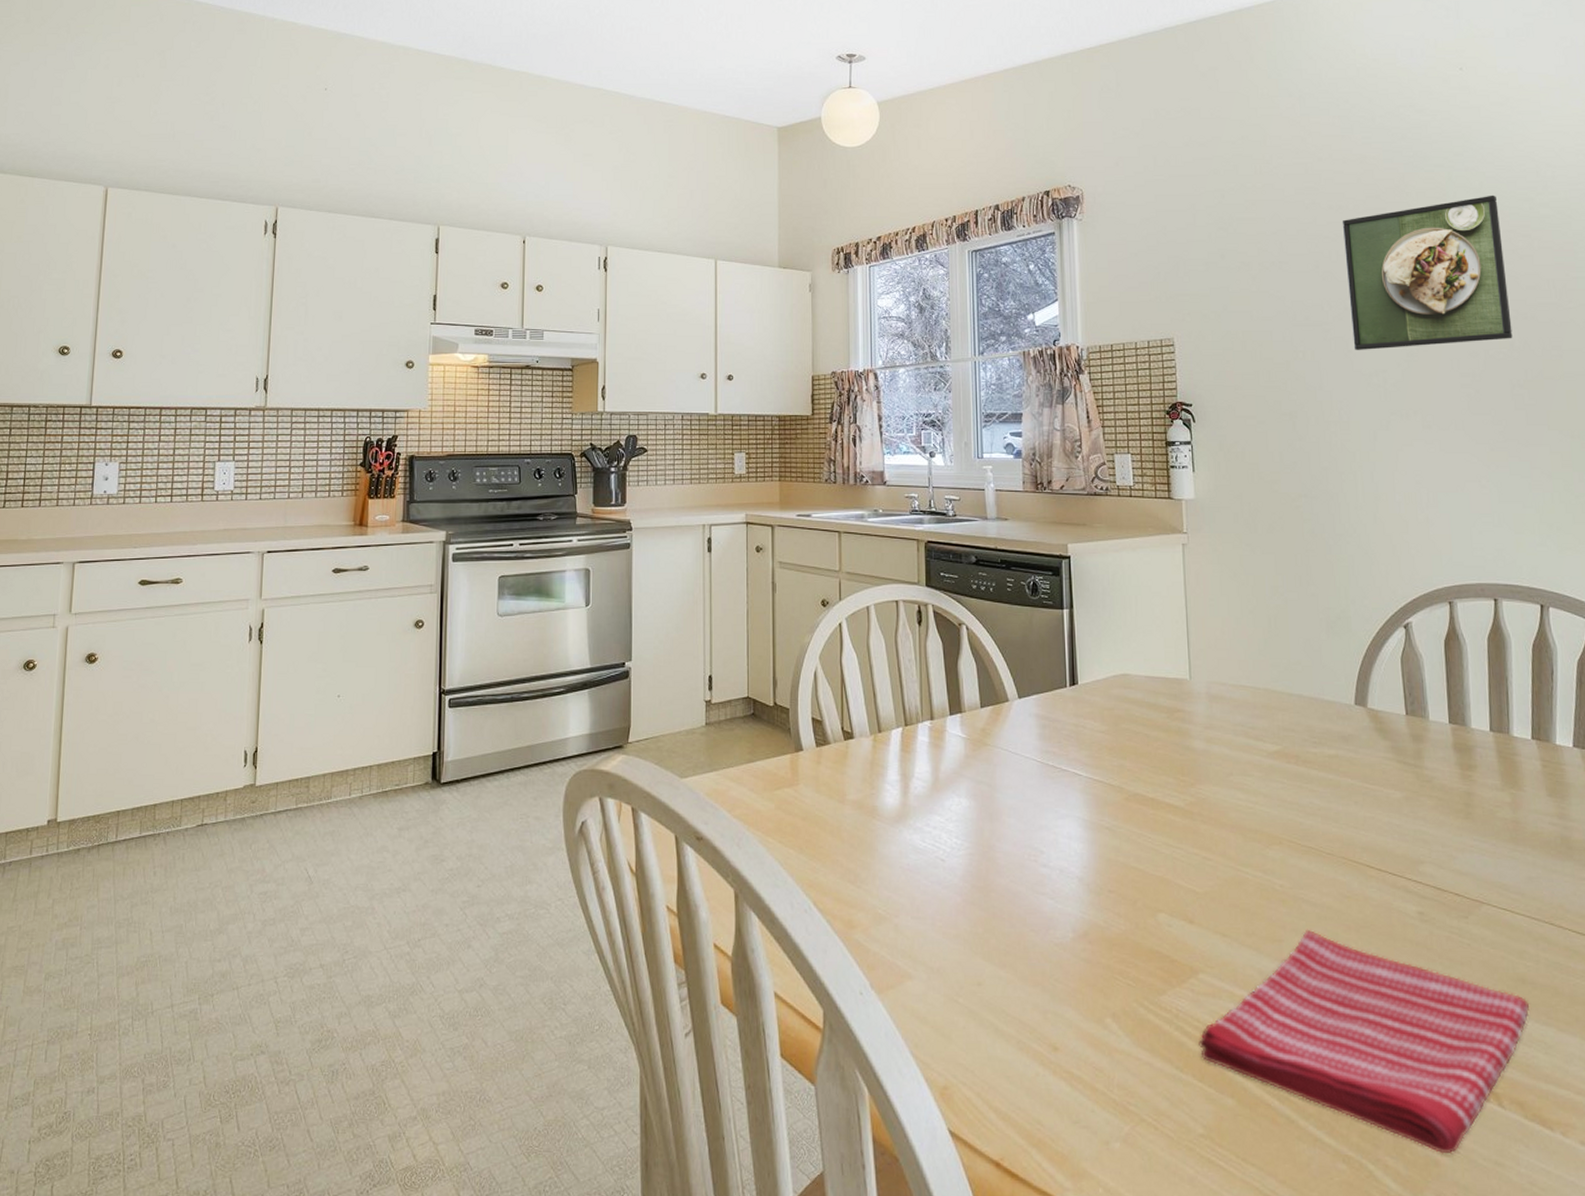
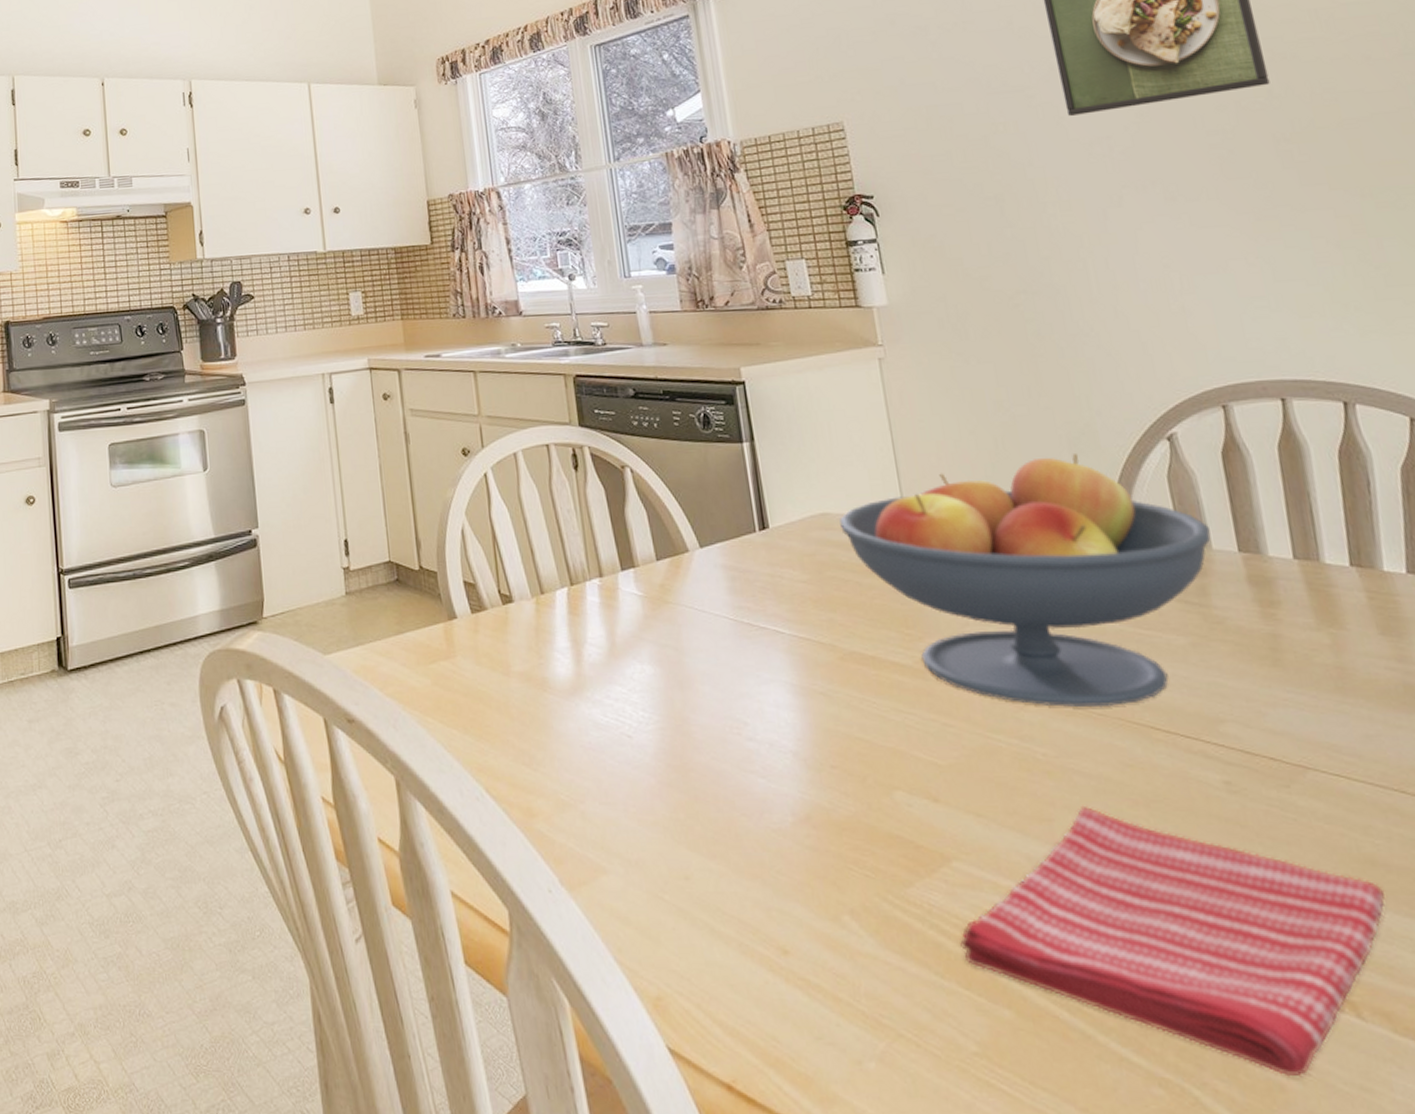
fruit bowl: none [1137,635,1429,848] -> present [839,454,1211,708]

